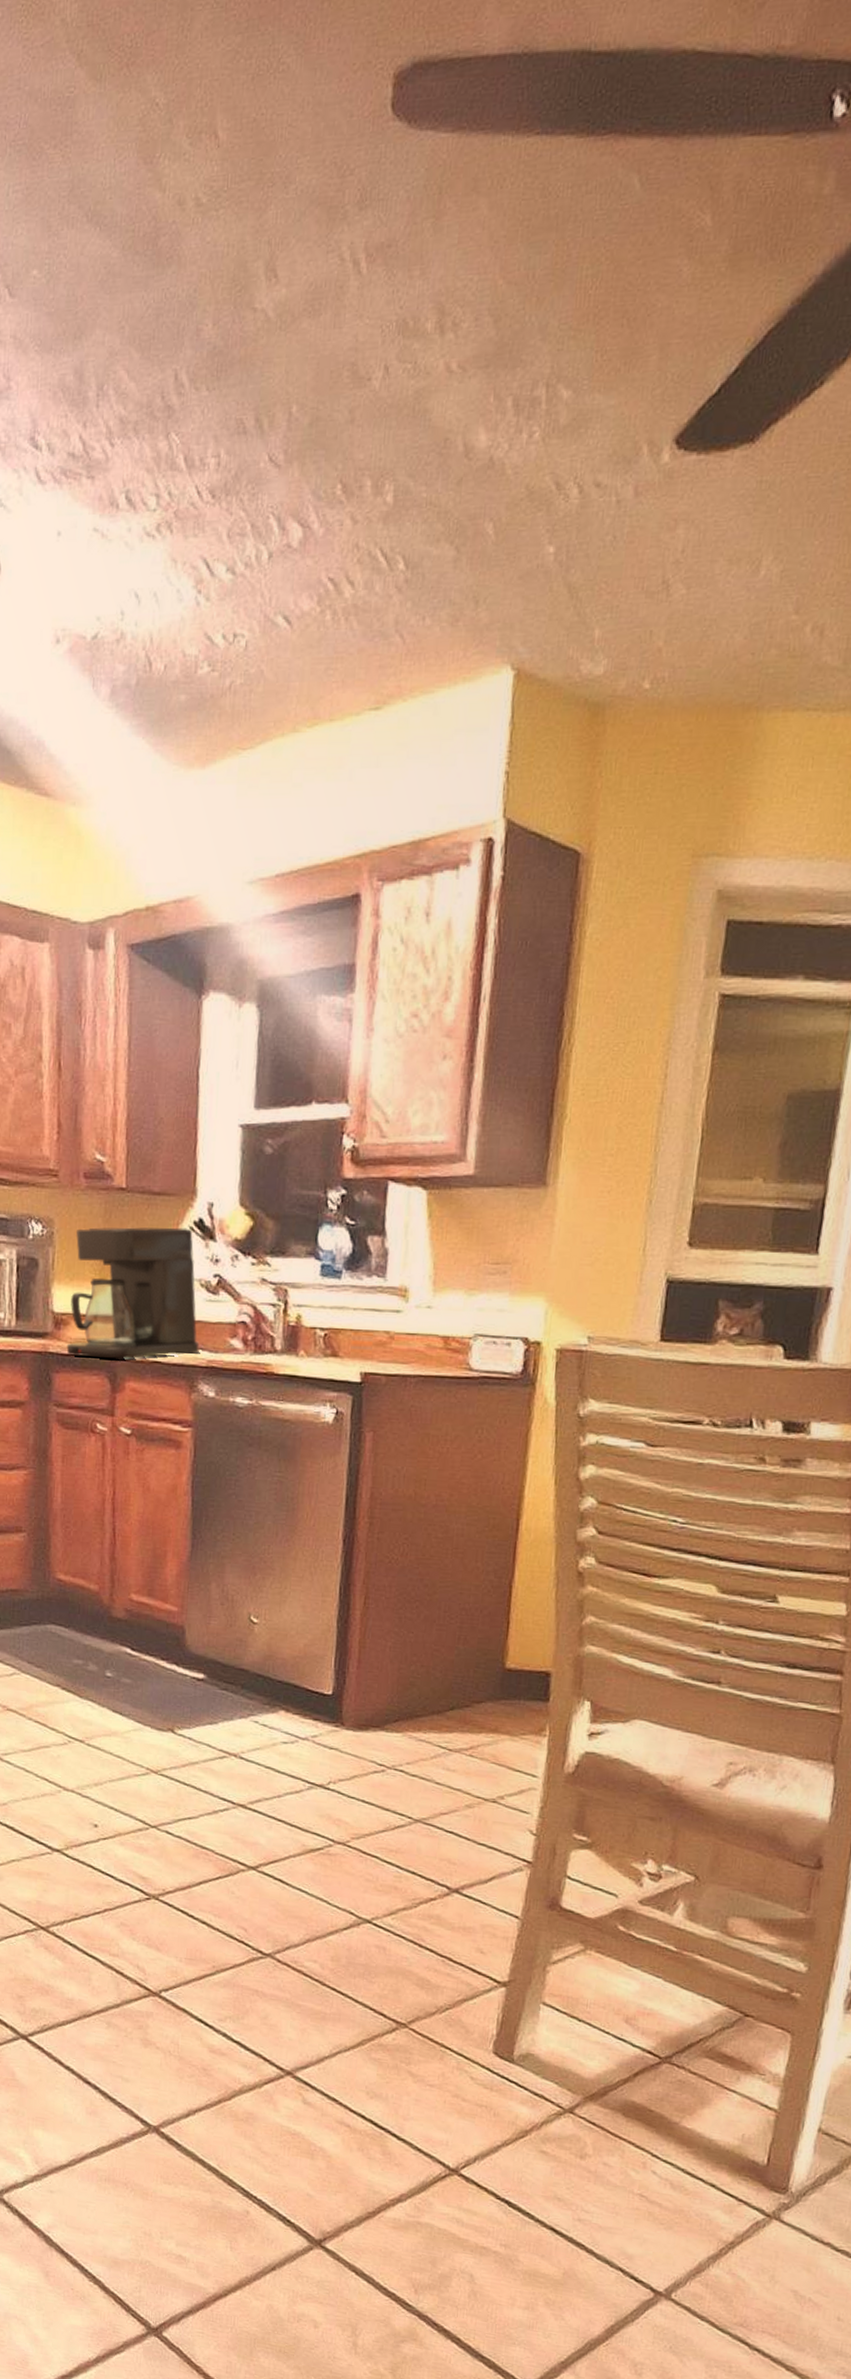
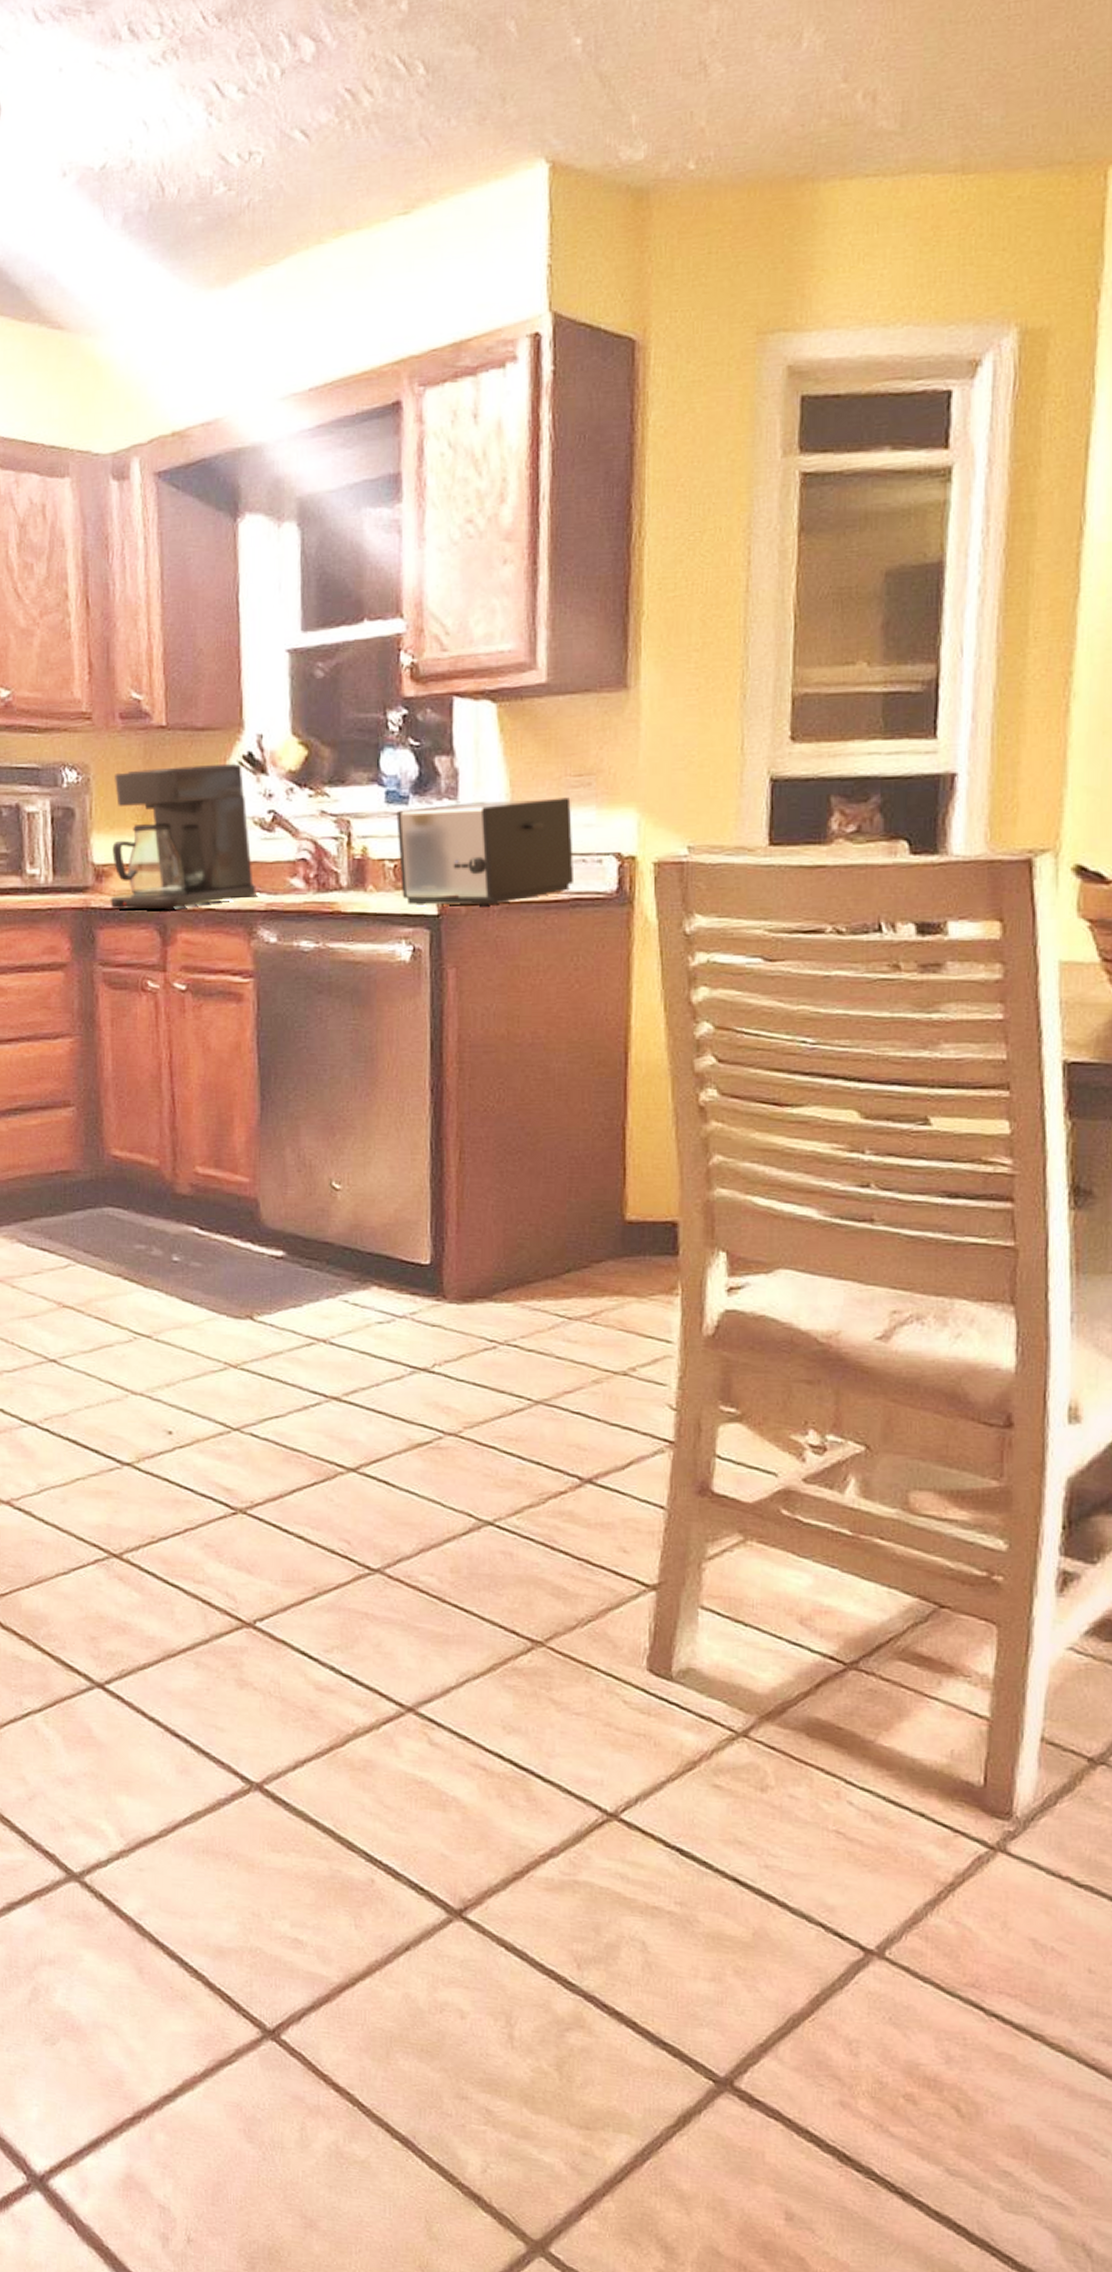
toaster: none [329,1281,487,1377] -> present [396,797,575,906]

